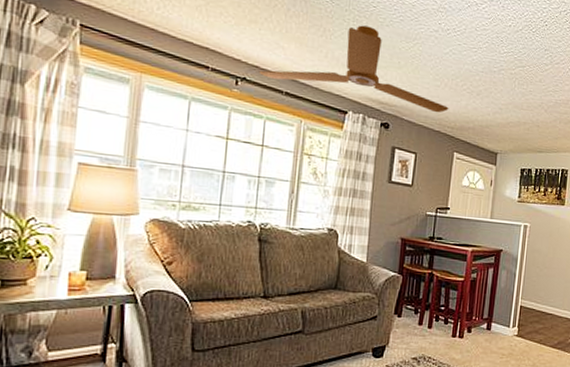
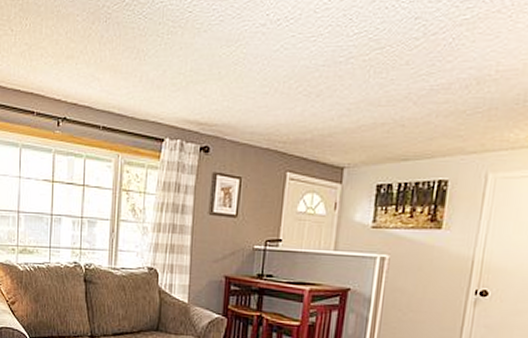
ceiling fan: present [258,25,449,113] -> none [77,36,280,127]

